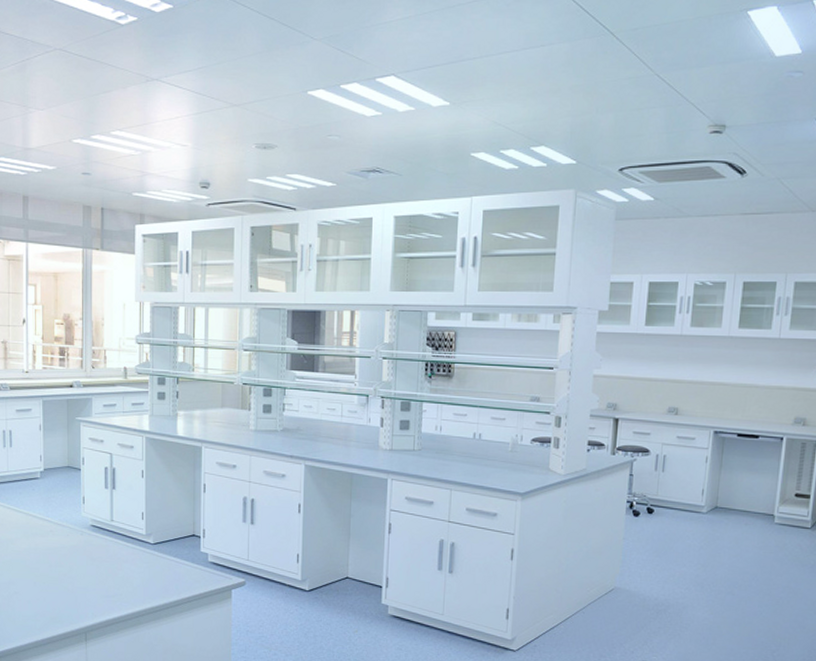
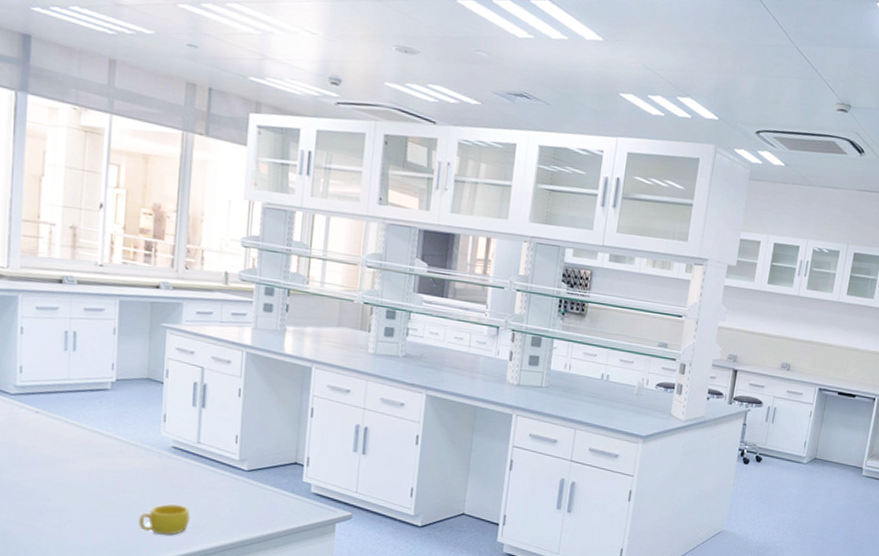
cup: none [69,576,109,604] -> present [139,504,190,535]

